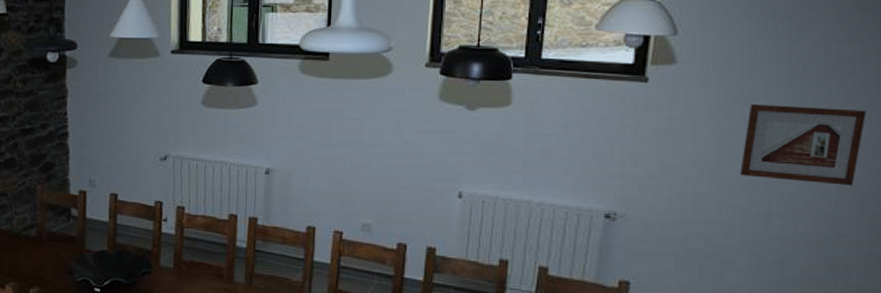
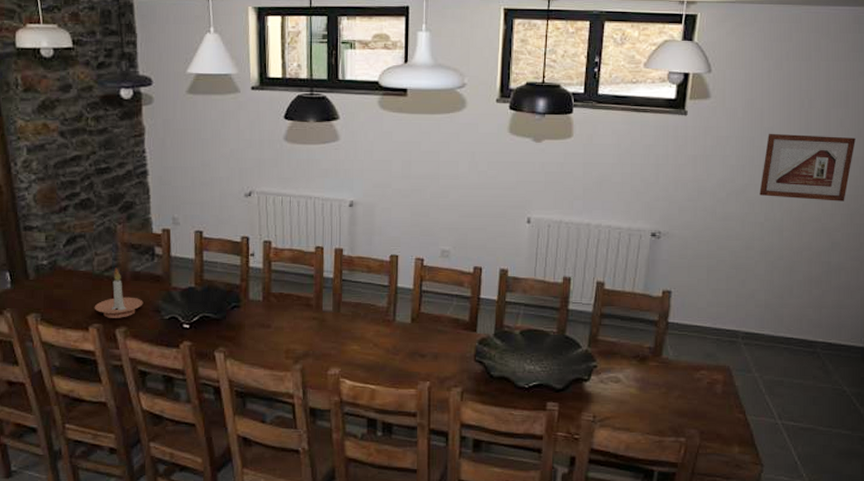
candle holder: none [11,227,58,278] -> present [94,268,143,318]

